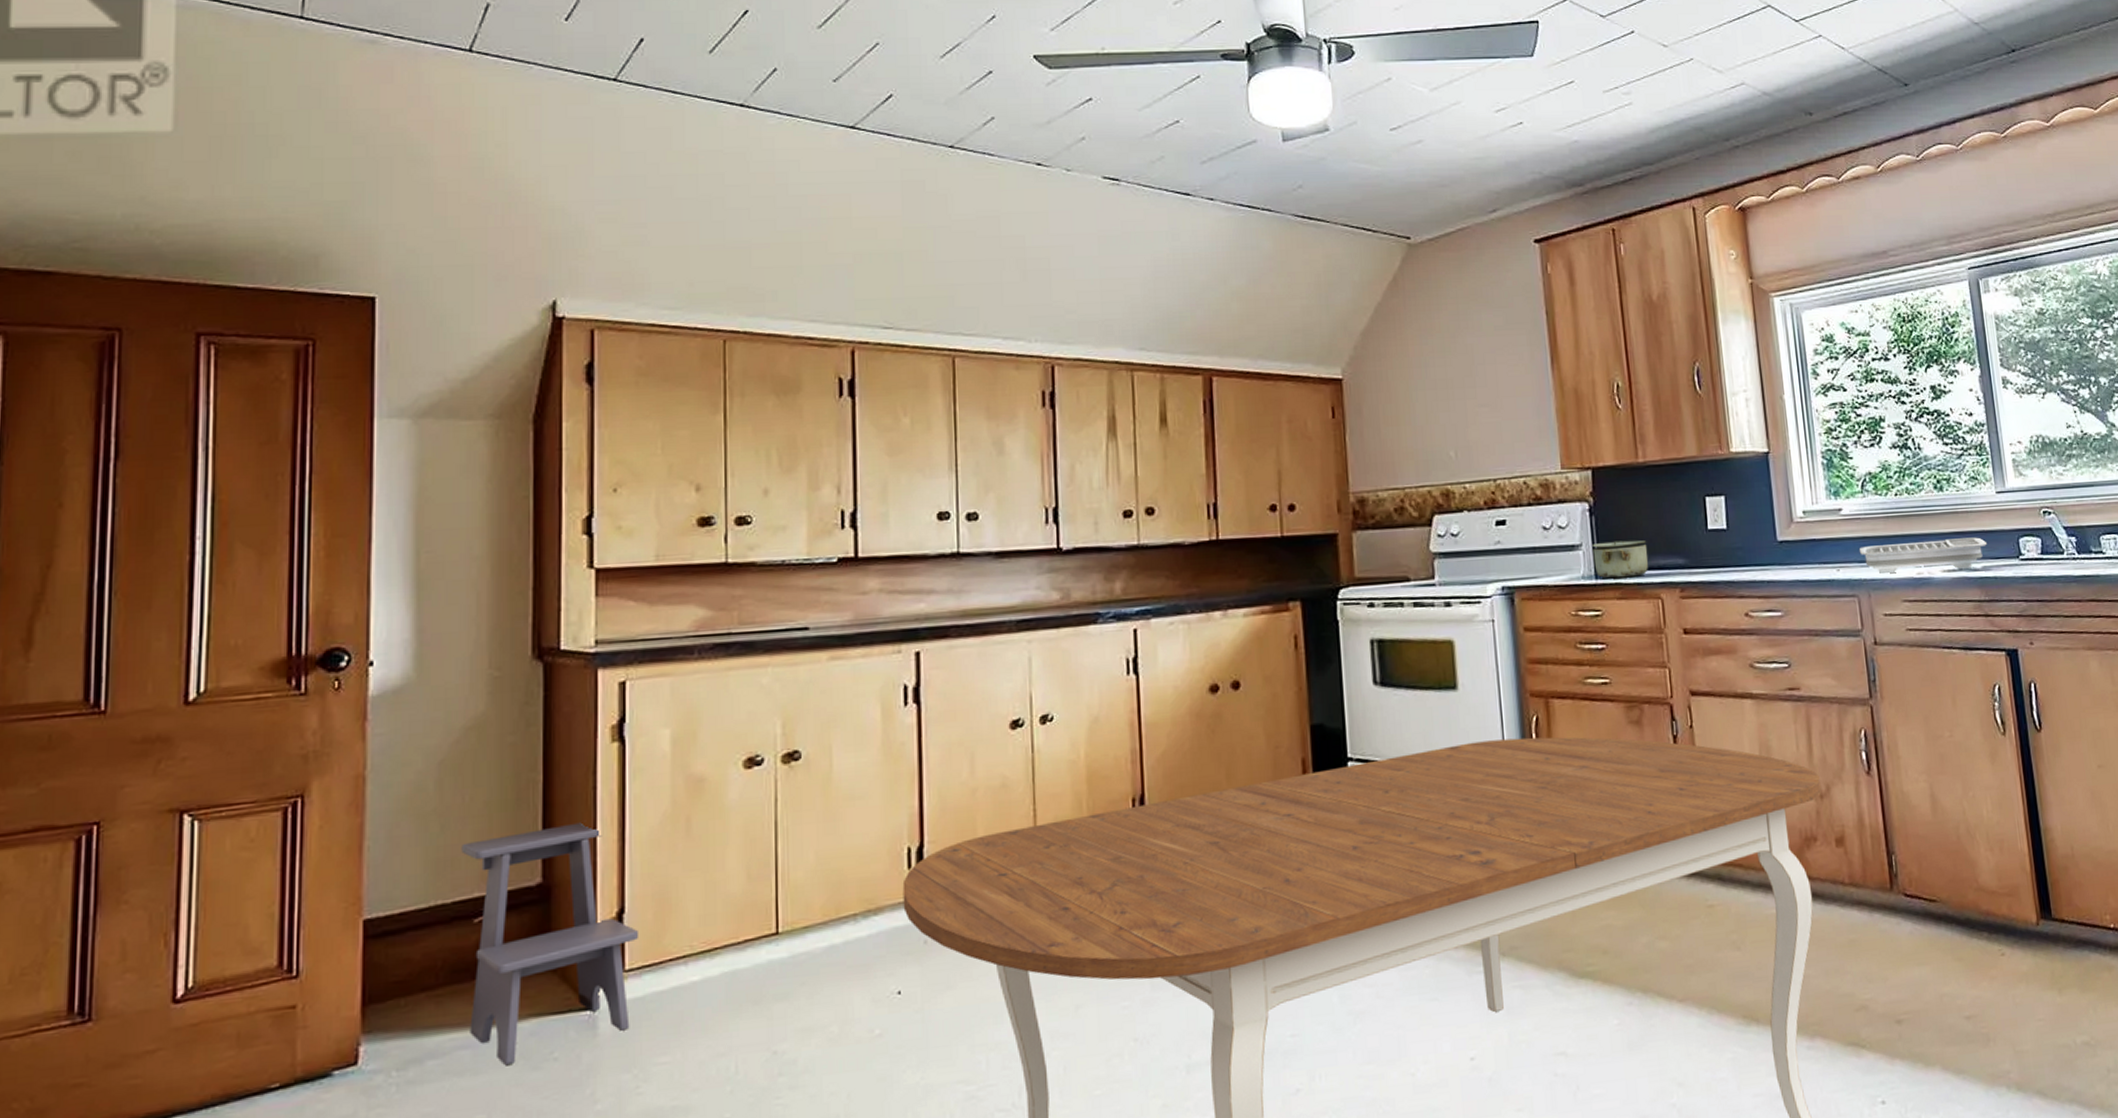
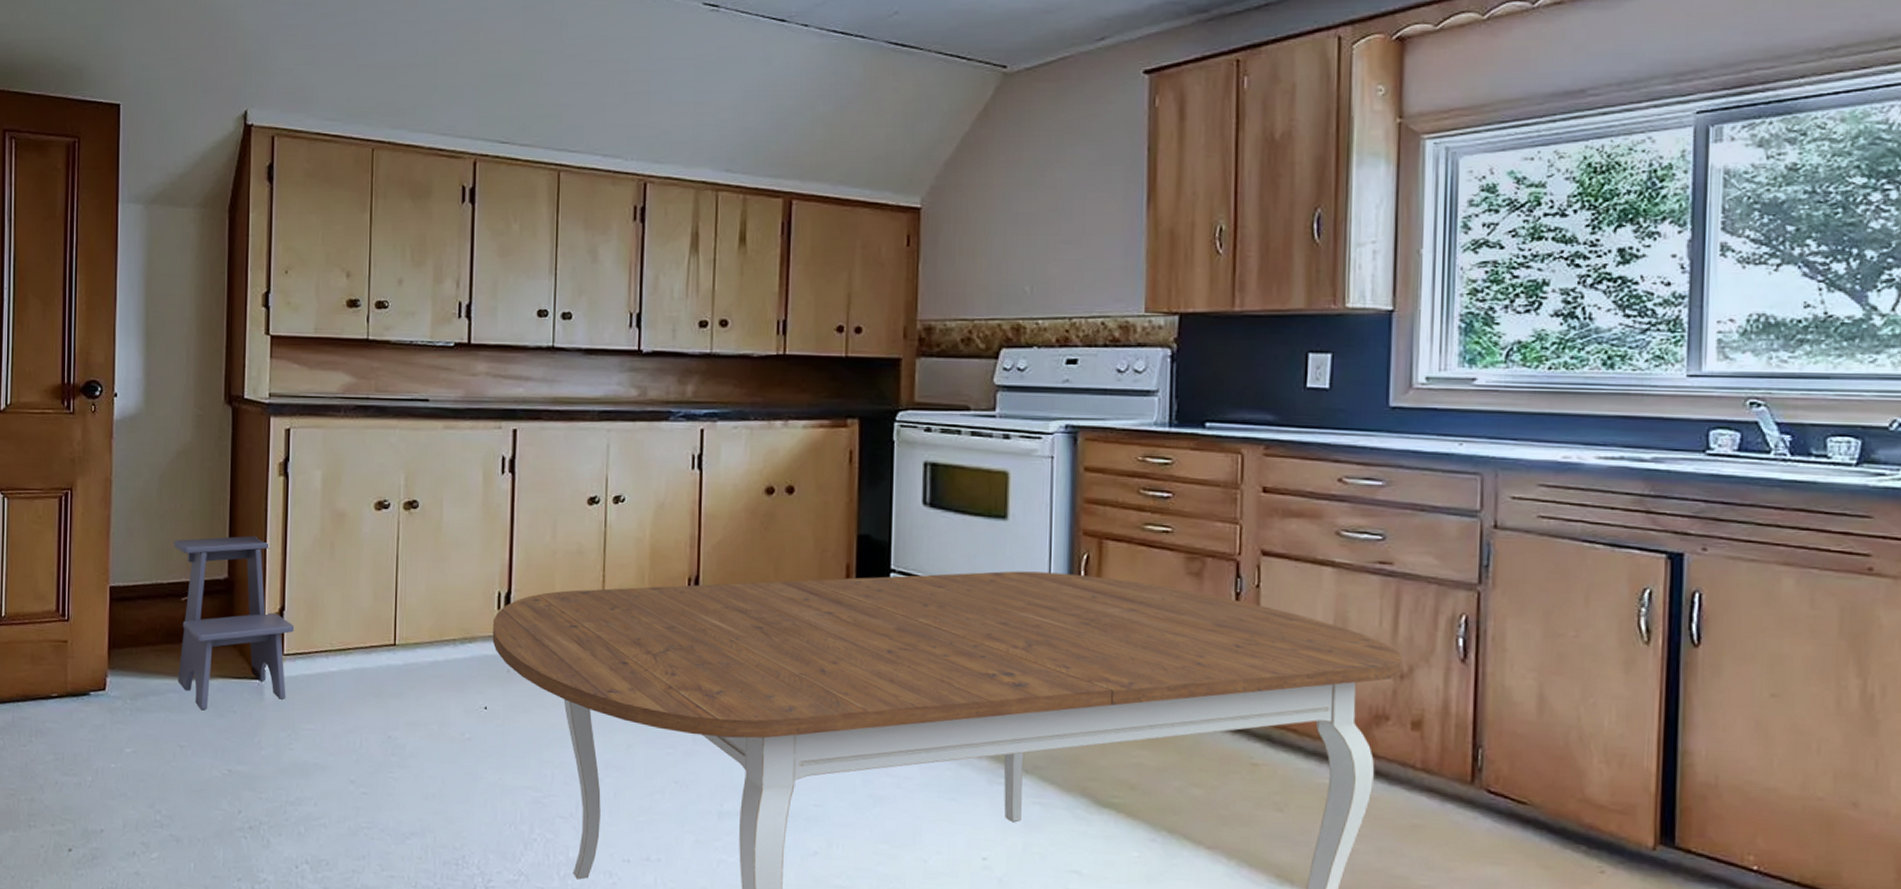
cooking pot: present [1592,540,1648,579] -> none [1169,390,1232,429]
dish rack: present [1859,537,1988,575] -> none [1490,421,1665,458]

